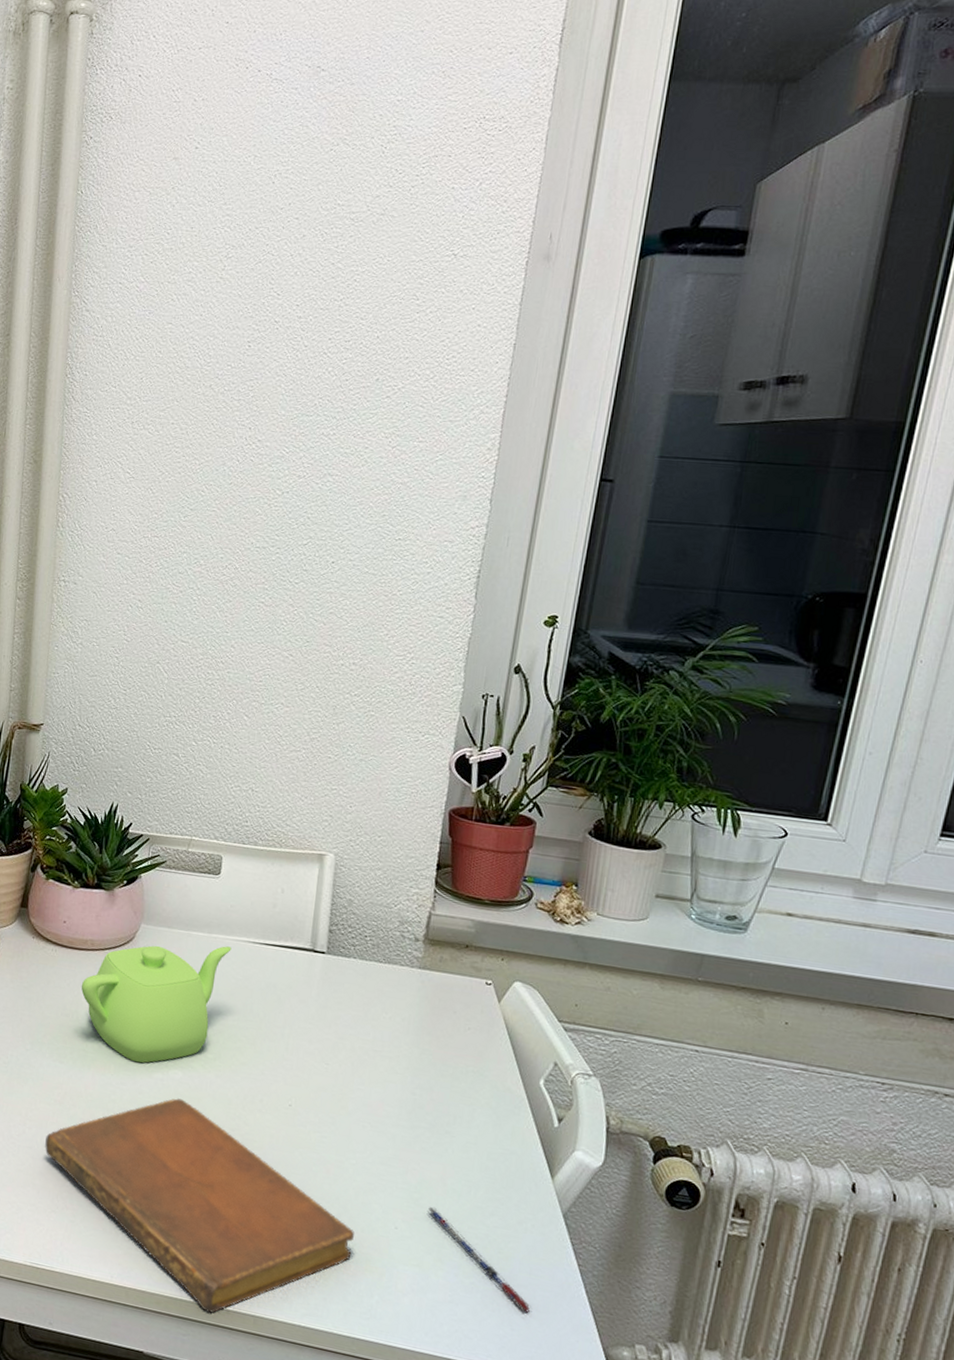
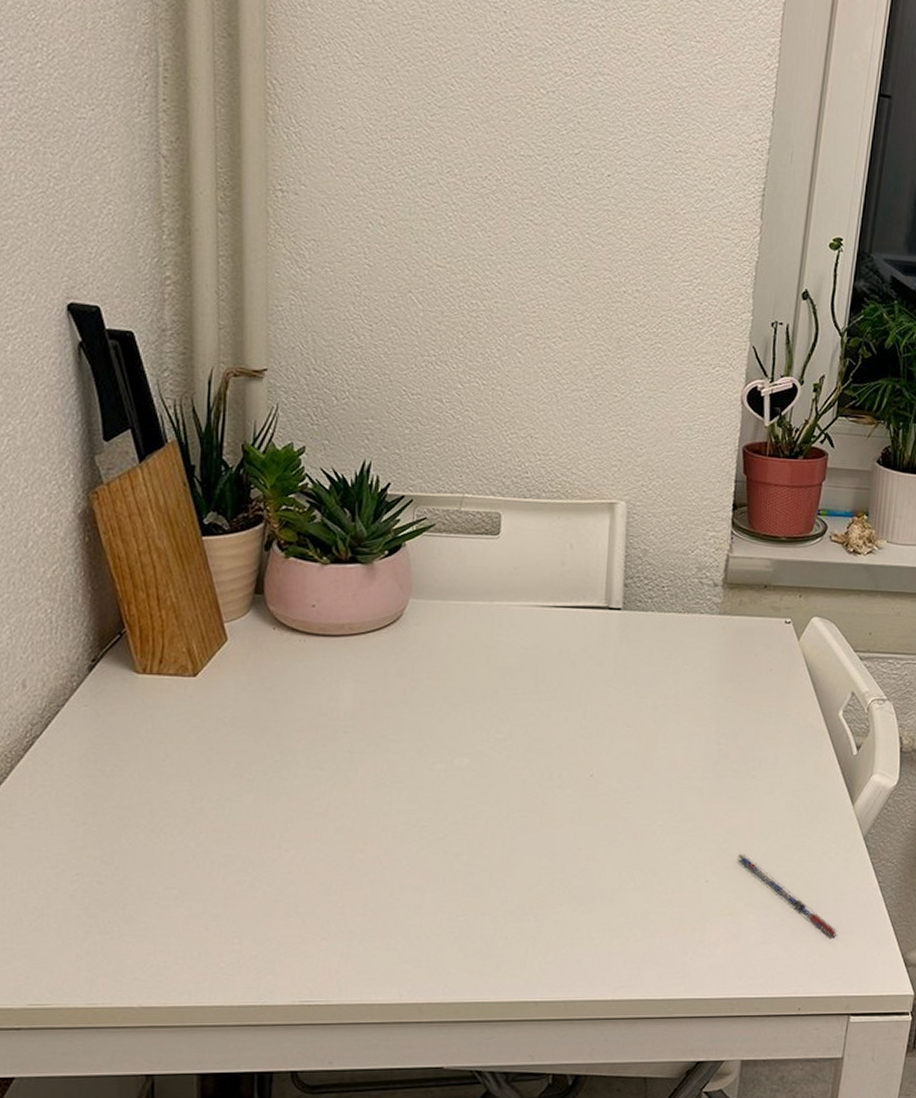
notebook: present [45,1098,355,1313] -> none [308,788,666,1009]
teapot: present [81,945,232,1063] -> none [339,613,518,756]

